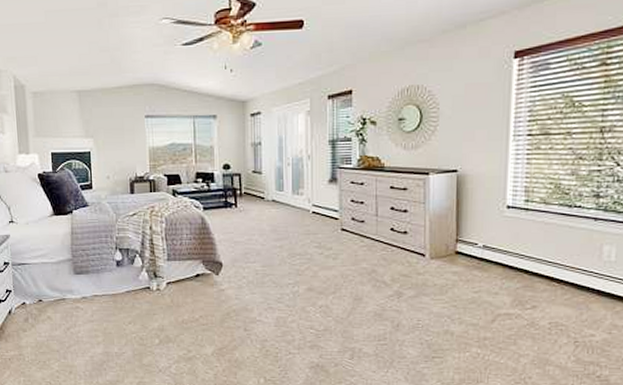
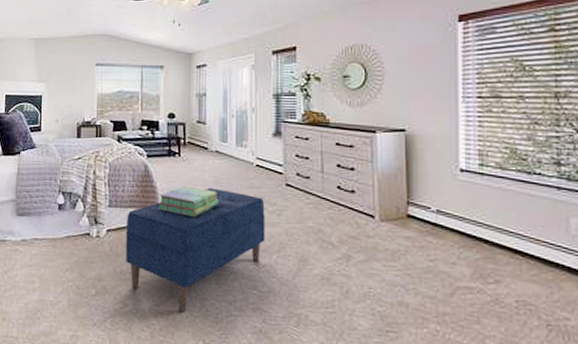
bench: none [185,236,321,354] -> present [125,187,265,313]
stack of books: none [216,236,276,265] -> present [157,186,218,217]

